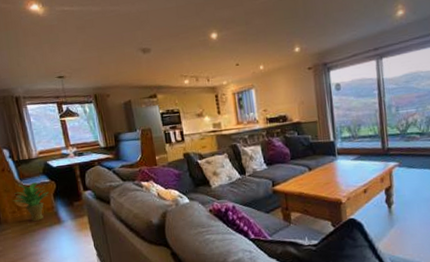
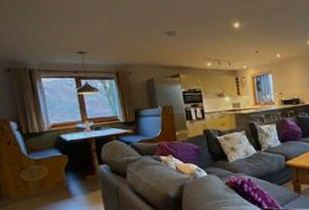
potted plant: present [13,182,50,221] -> none [18,156,61,196]

